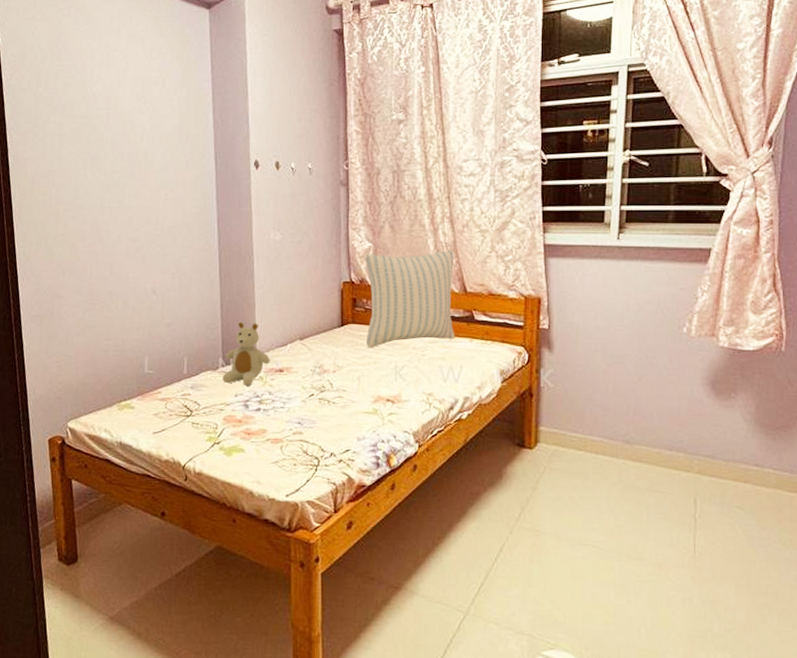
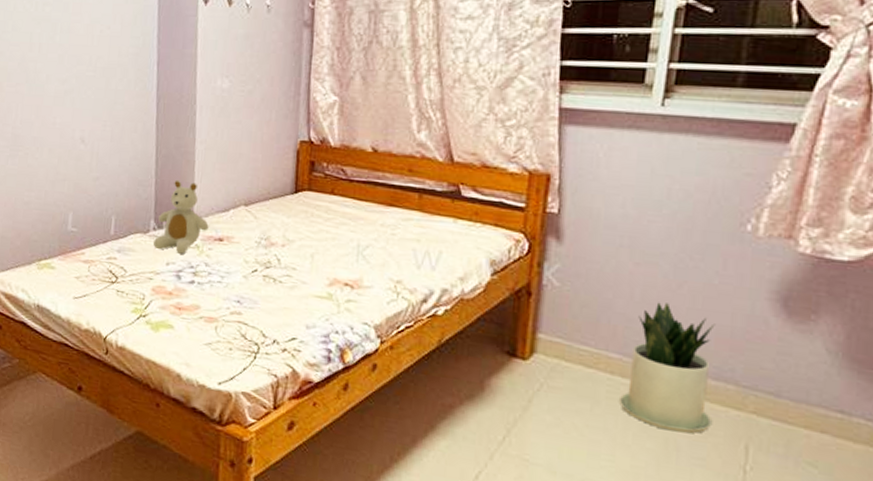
pillow: present [365,249,455,347] -> none [323,109,440,220]
planter: none [603,393,670,495] -> present [619,302,715,434]

